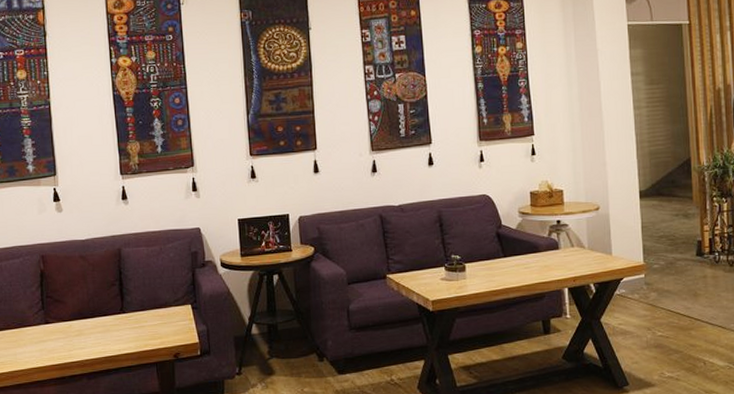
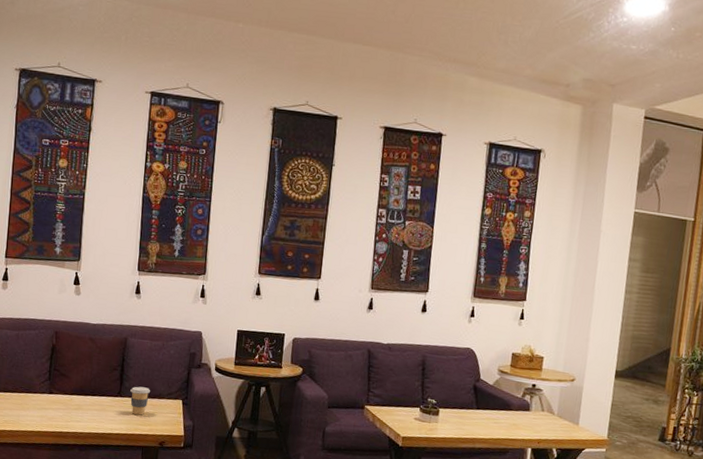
coffee cup: none [133,298,156,329] -> present [130,386,151,415]

